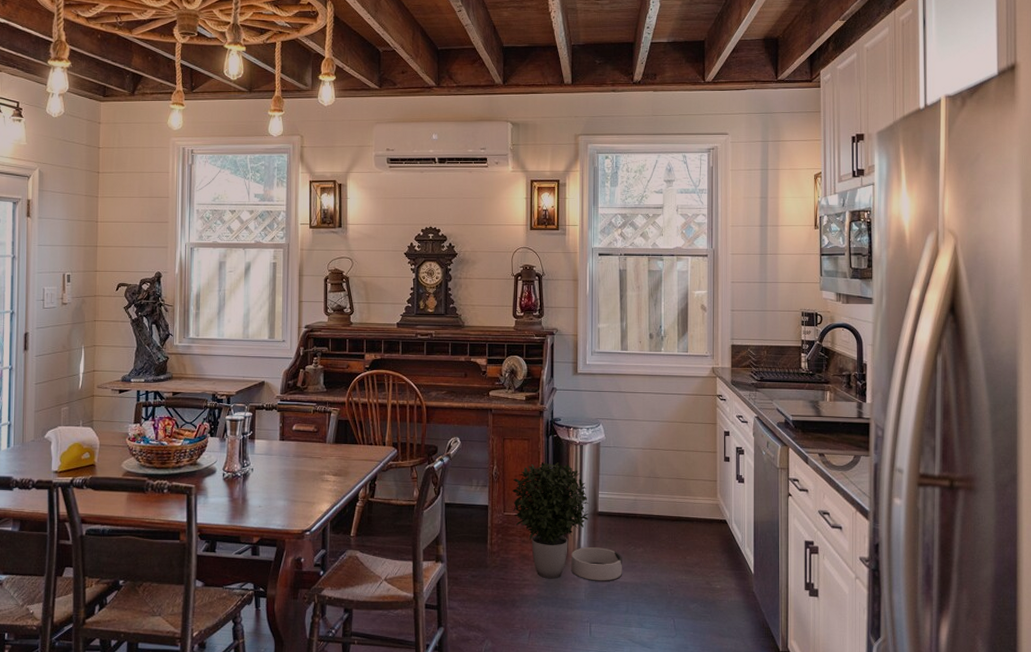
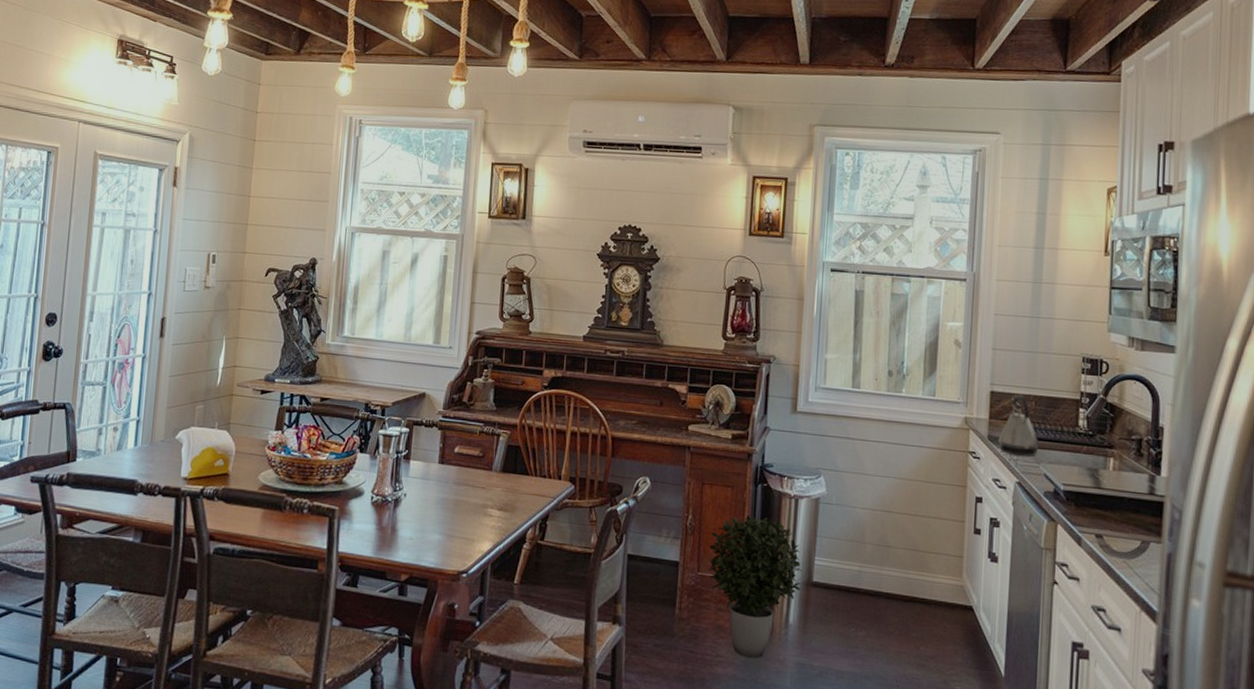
pet bowl: present [571,547,622,581] -> none [776,623,840,668]
kettle: none [739,345,772,395] -> present [998,394,1039,457]

